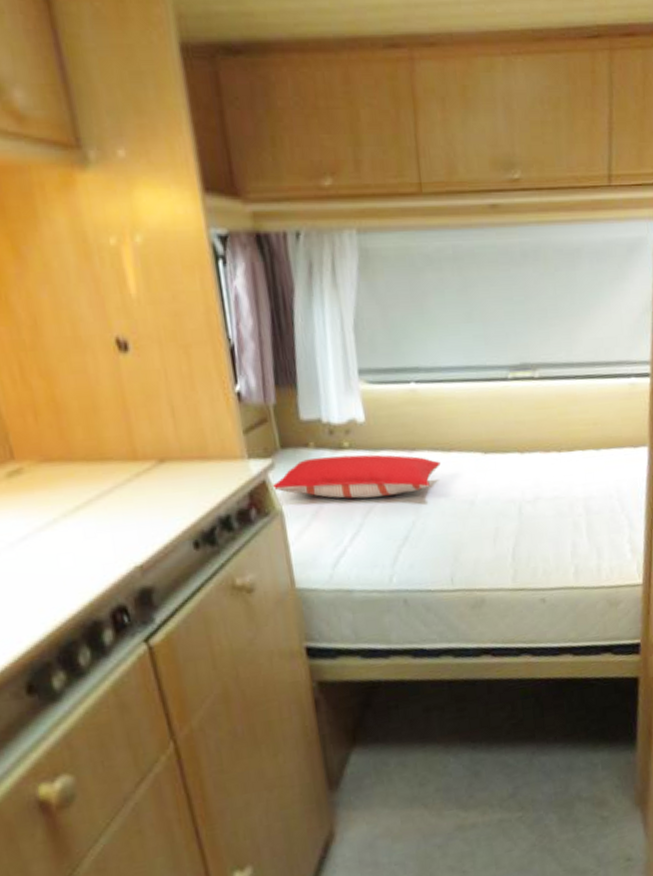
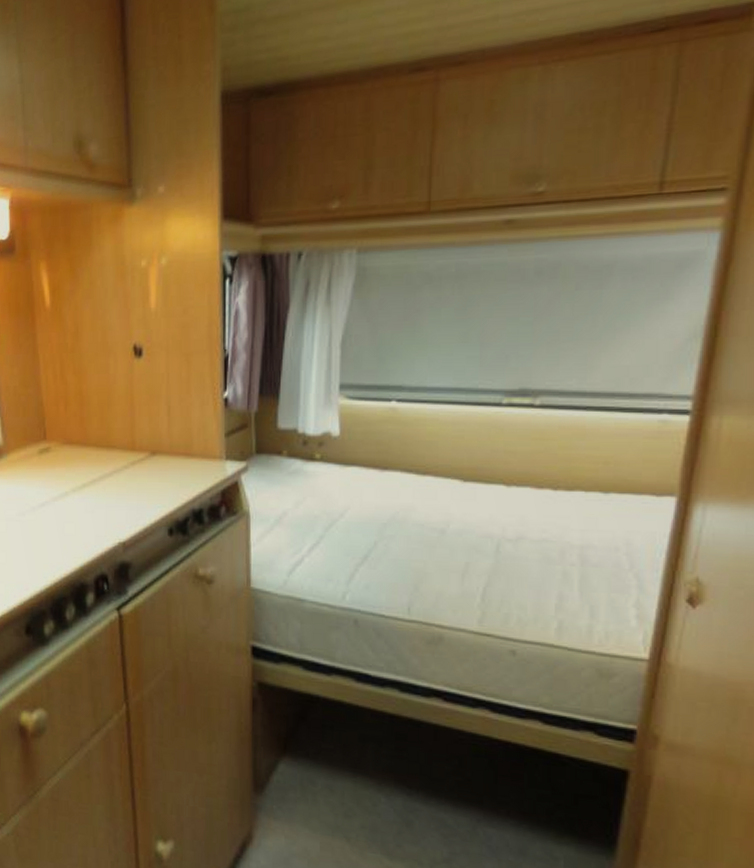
pillow: present [270,454,440,499] -> none [241,466,412,512]

